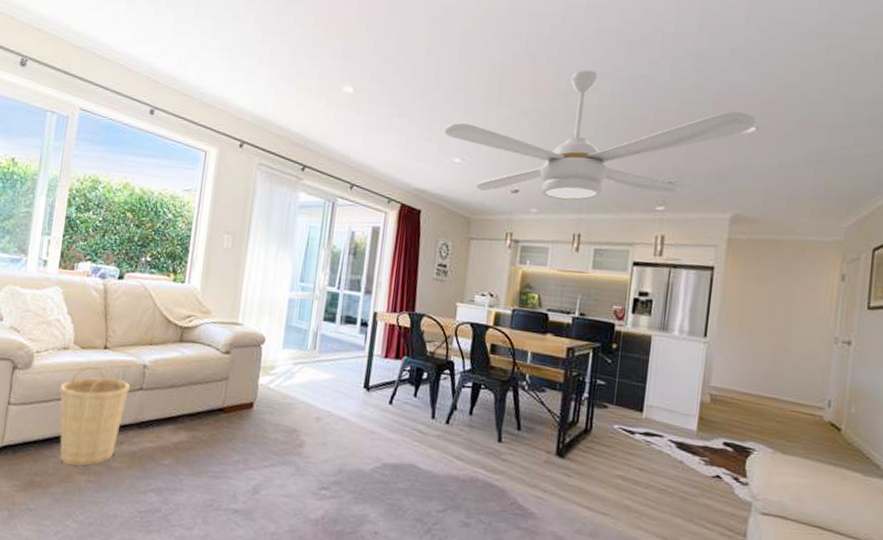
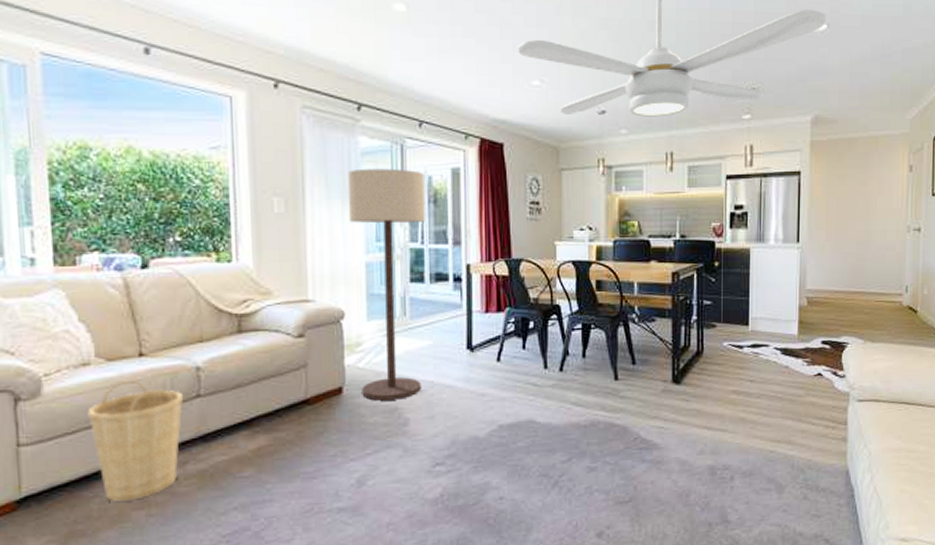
floor lamp: none [268,219,349,423] -> present [348,168,425,401]

